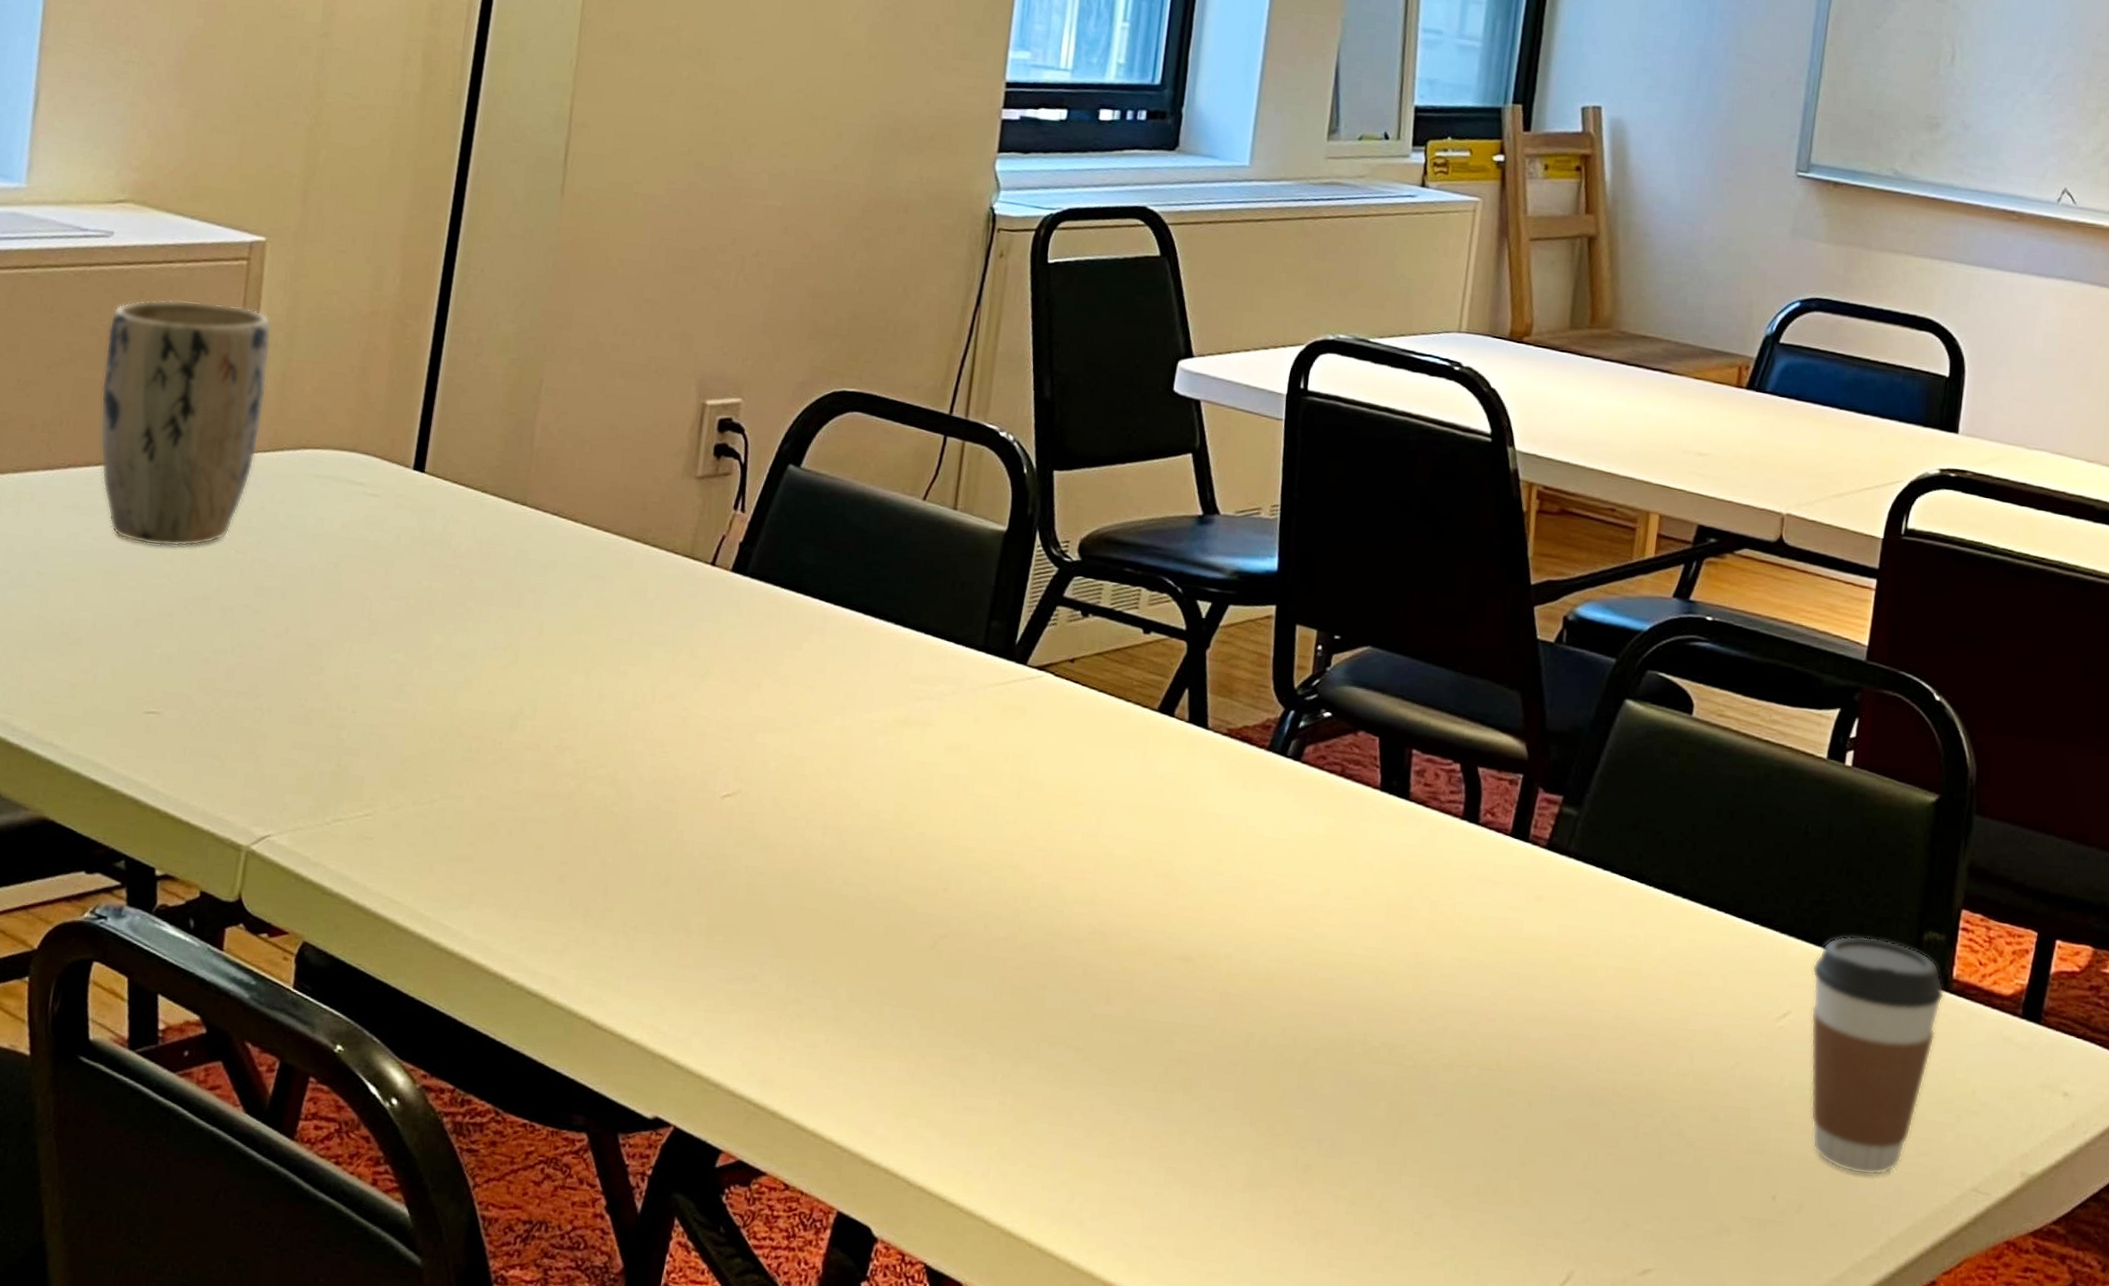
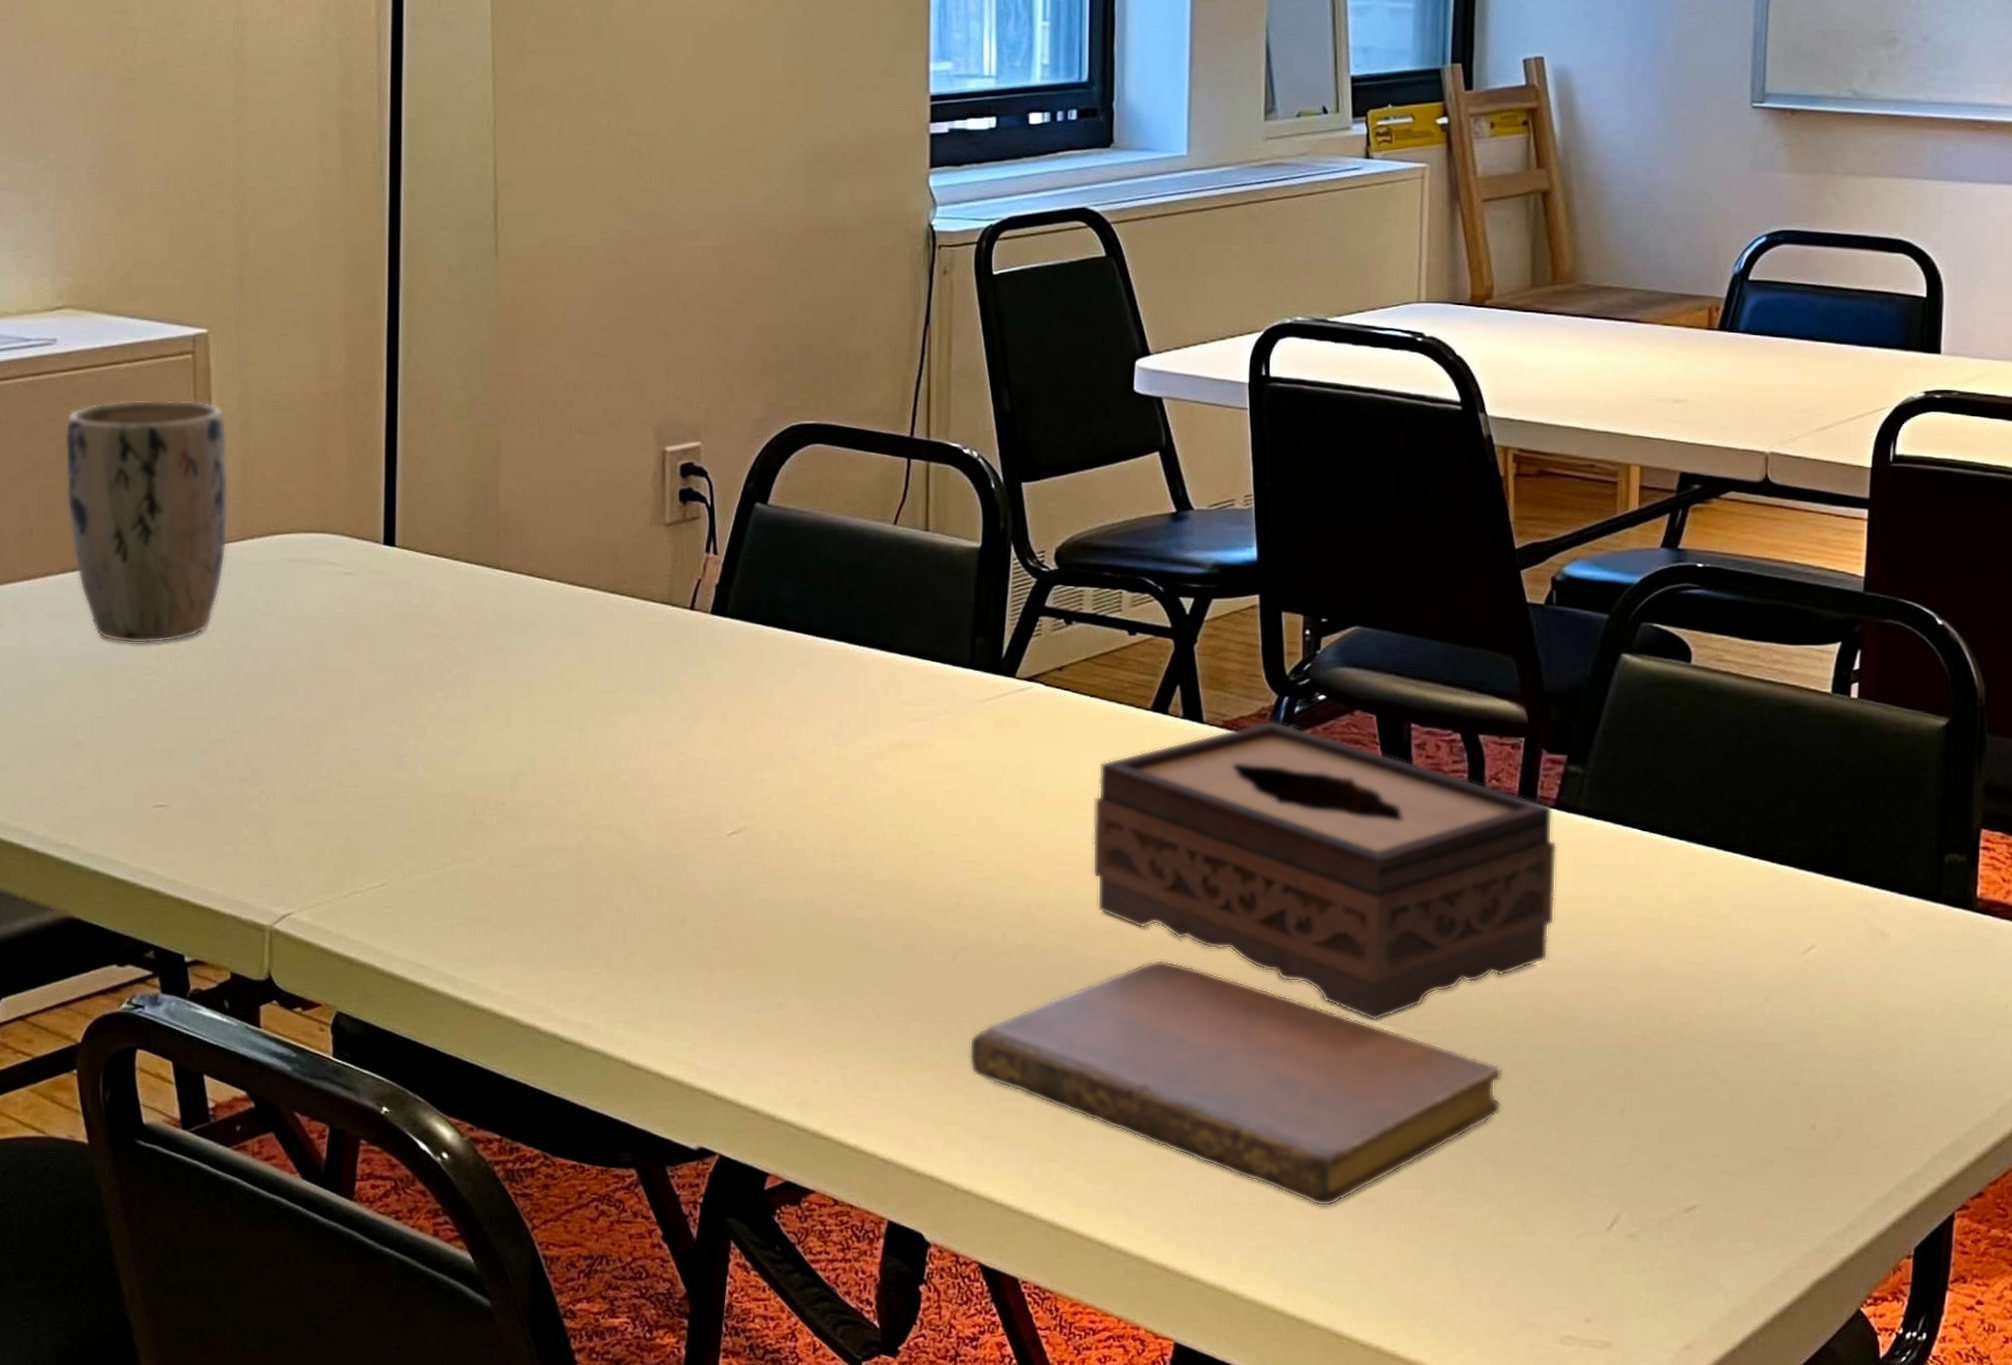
notebook: none [937,965,1470,1237] -> present [969,960,1502,1207]
tissue box: none [1082,732,1546,1050] -> present [1092,720,1558,1022]
coffee cup: present [1810,936,1945,1176] -> none [1833,864,1970,1097]

